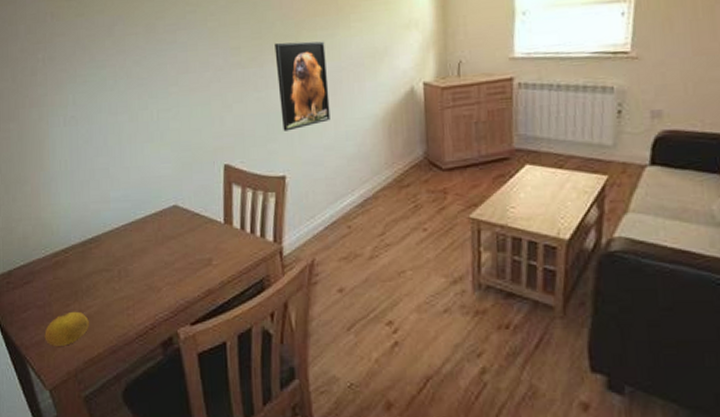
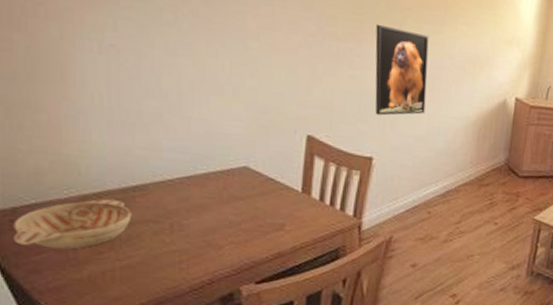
decorative bowl: none [9,253,90,305] -> present [13,198,132,249]
fruit: present [44,311,89,346] -> none [66,259,129,294]

